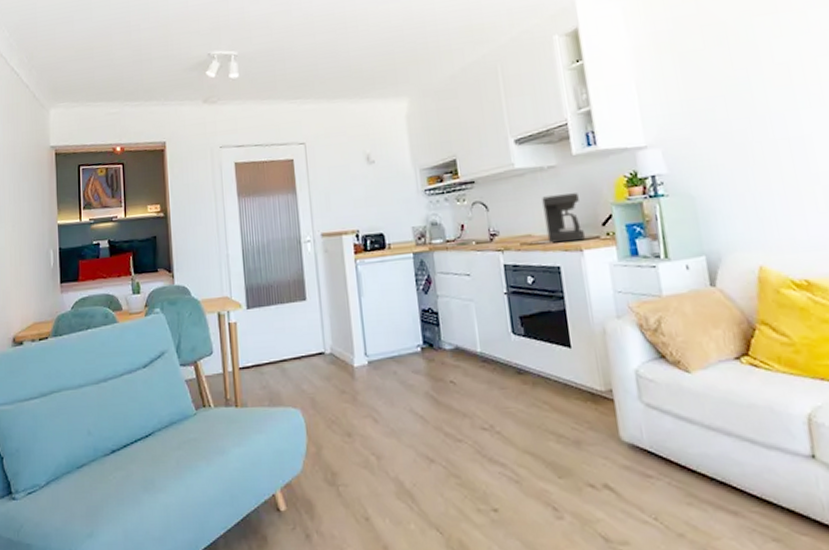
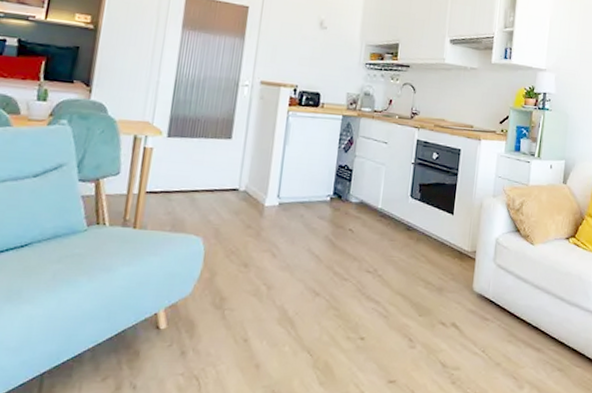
coffee maker: present [542,193,586,243] -> none [456,91,488,132]

